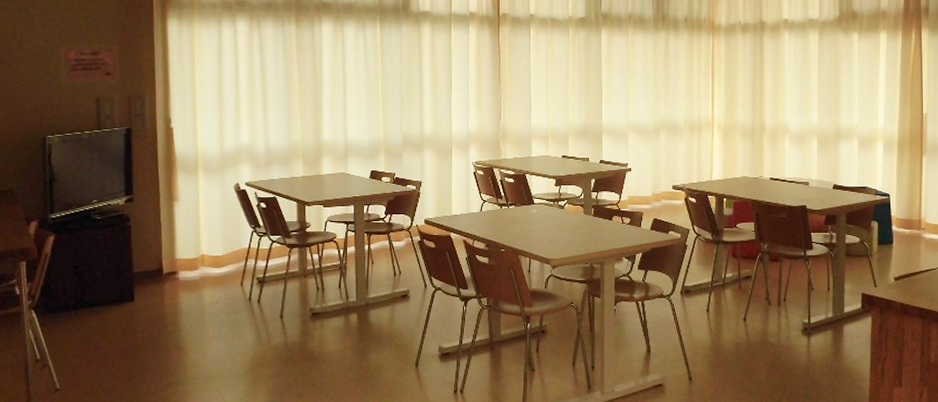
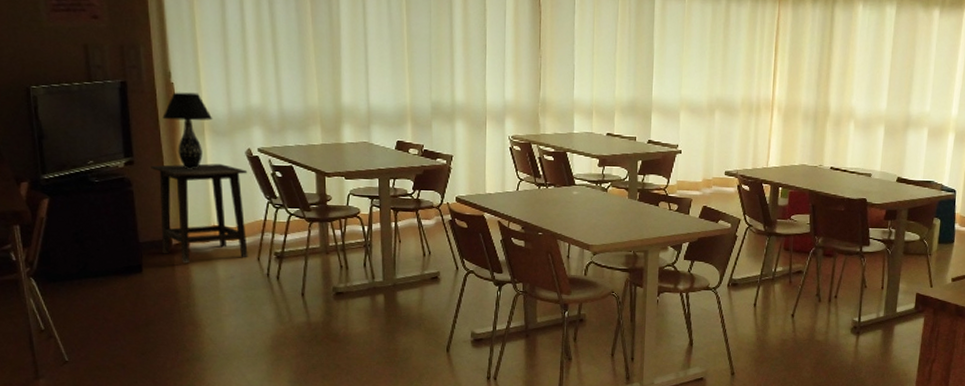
side table: none [147,198,235,291] -> present [150,163,248,264]
table lamp: none [161,135,207,204] -> present [162,92,213,169]

